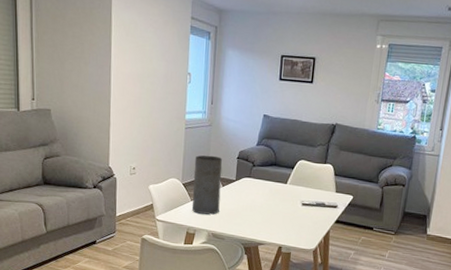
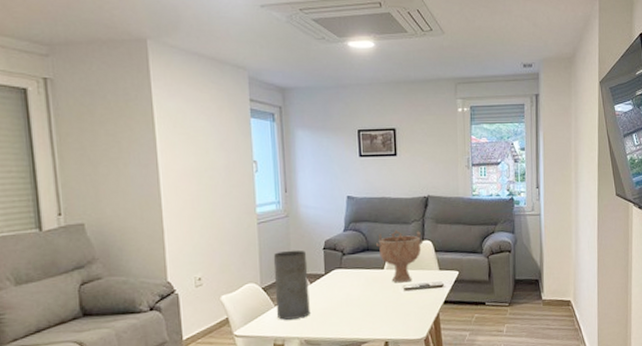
decorative bowl: none [283,150,326,199] -> present [376,229,424,283]

